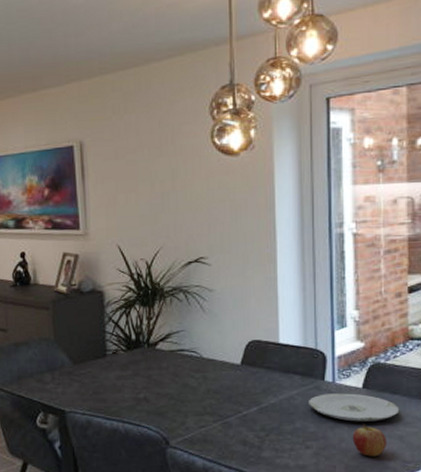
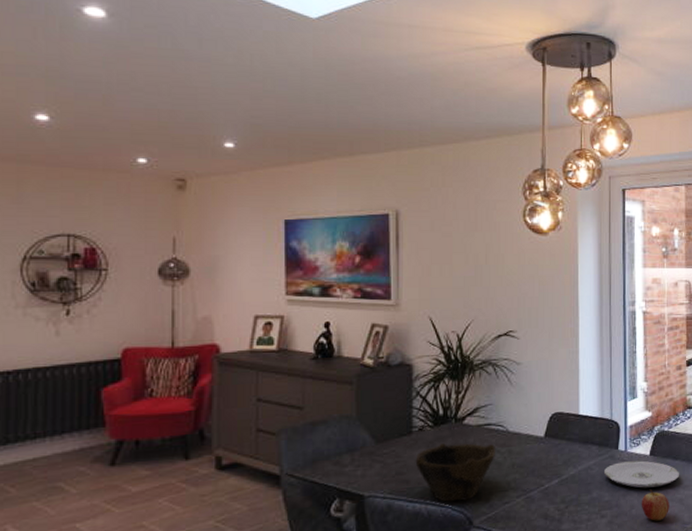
bowl: none [111,367,189,422] -> present [415,443,495,502]

